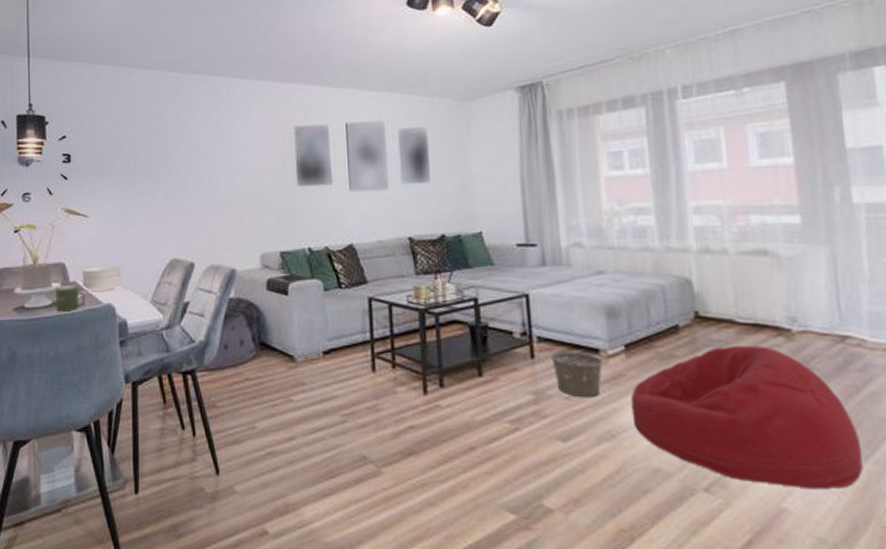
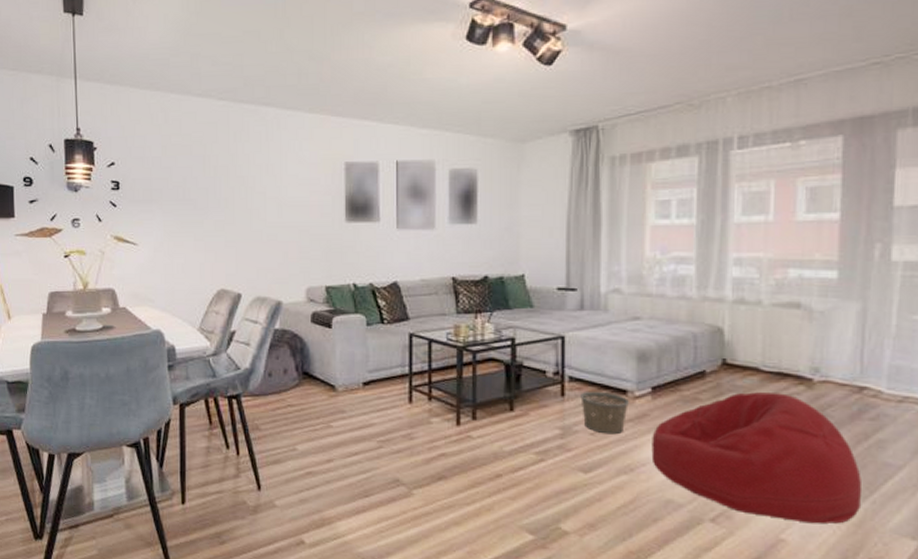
mug: present [55,285,85,312] -> none [105,310,134,336]
bowl: present [82,265,121,292] -> none [131,293,170,318]

